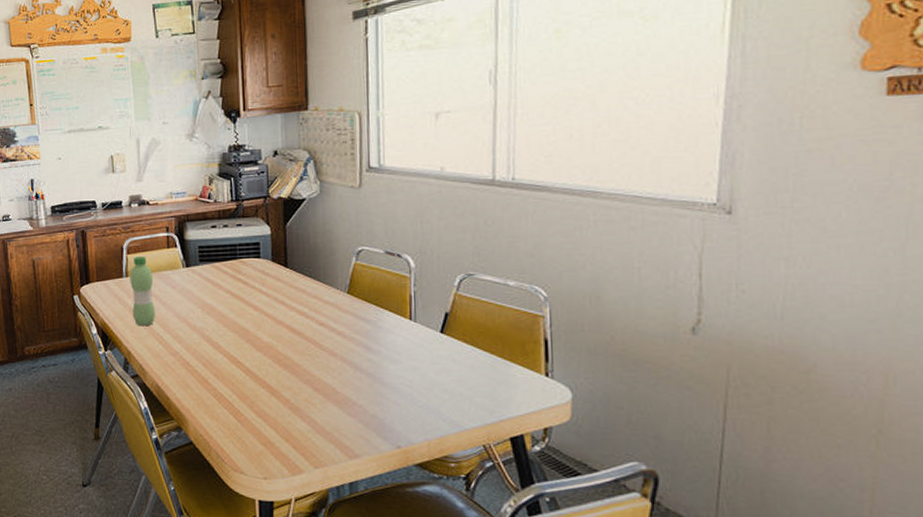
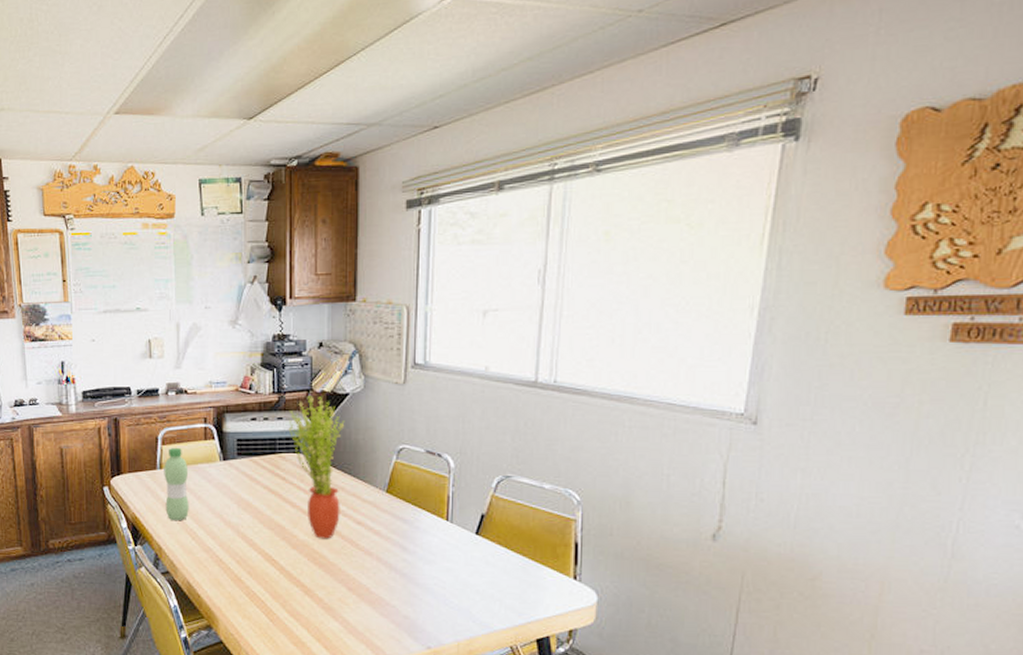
potted plant: none [247,202,303,341] -> present [288,395,345,539]

